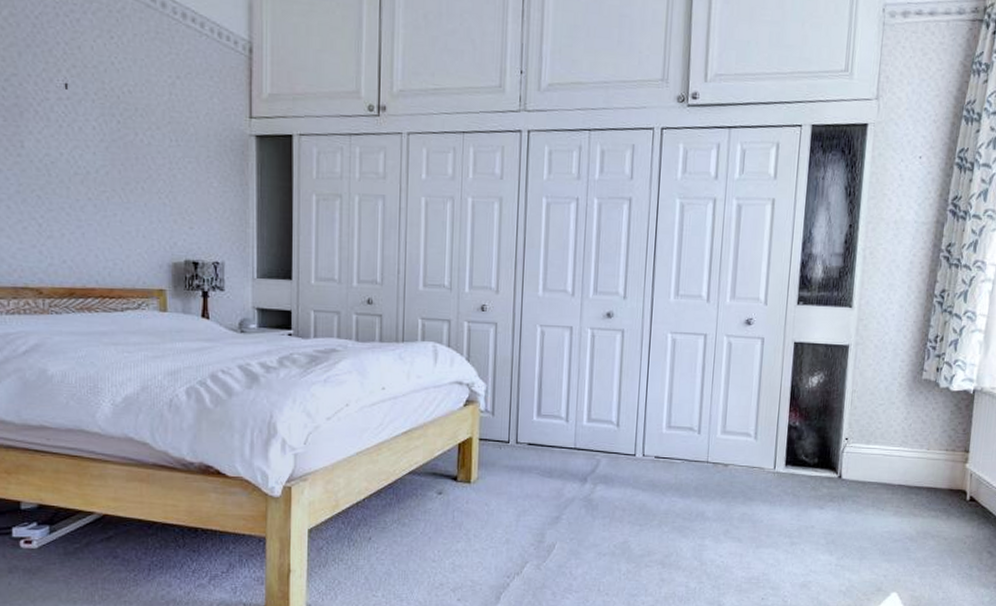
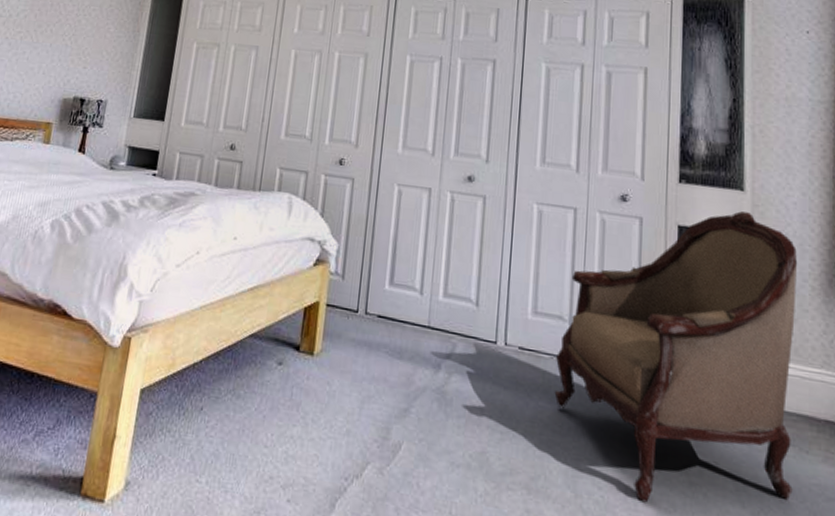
armchair: none [685,326,891,562] -> present [554,211,798,503]

